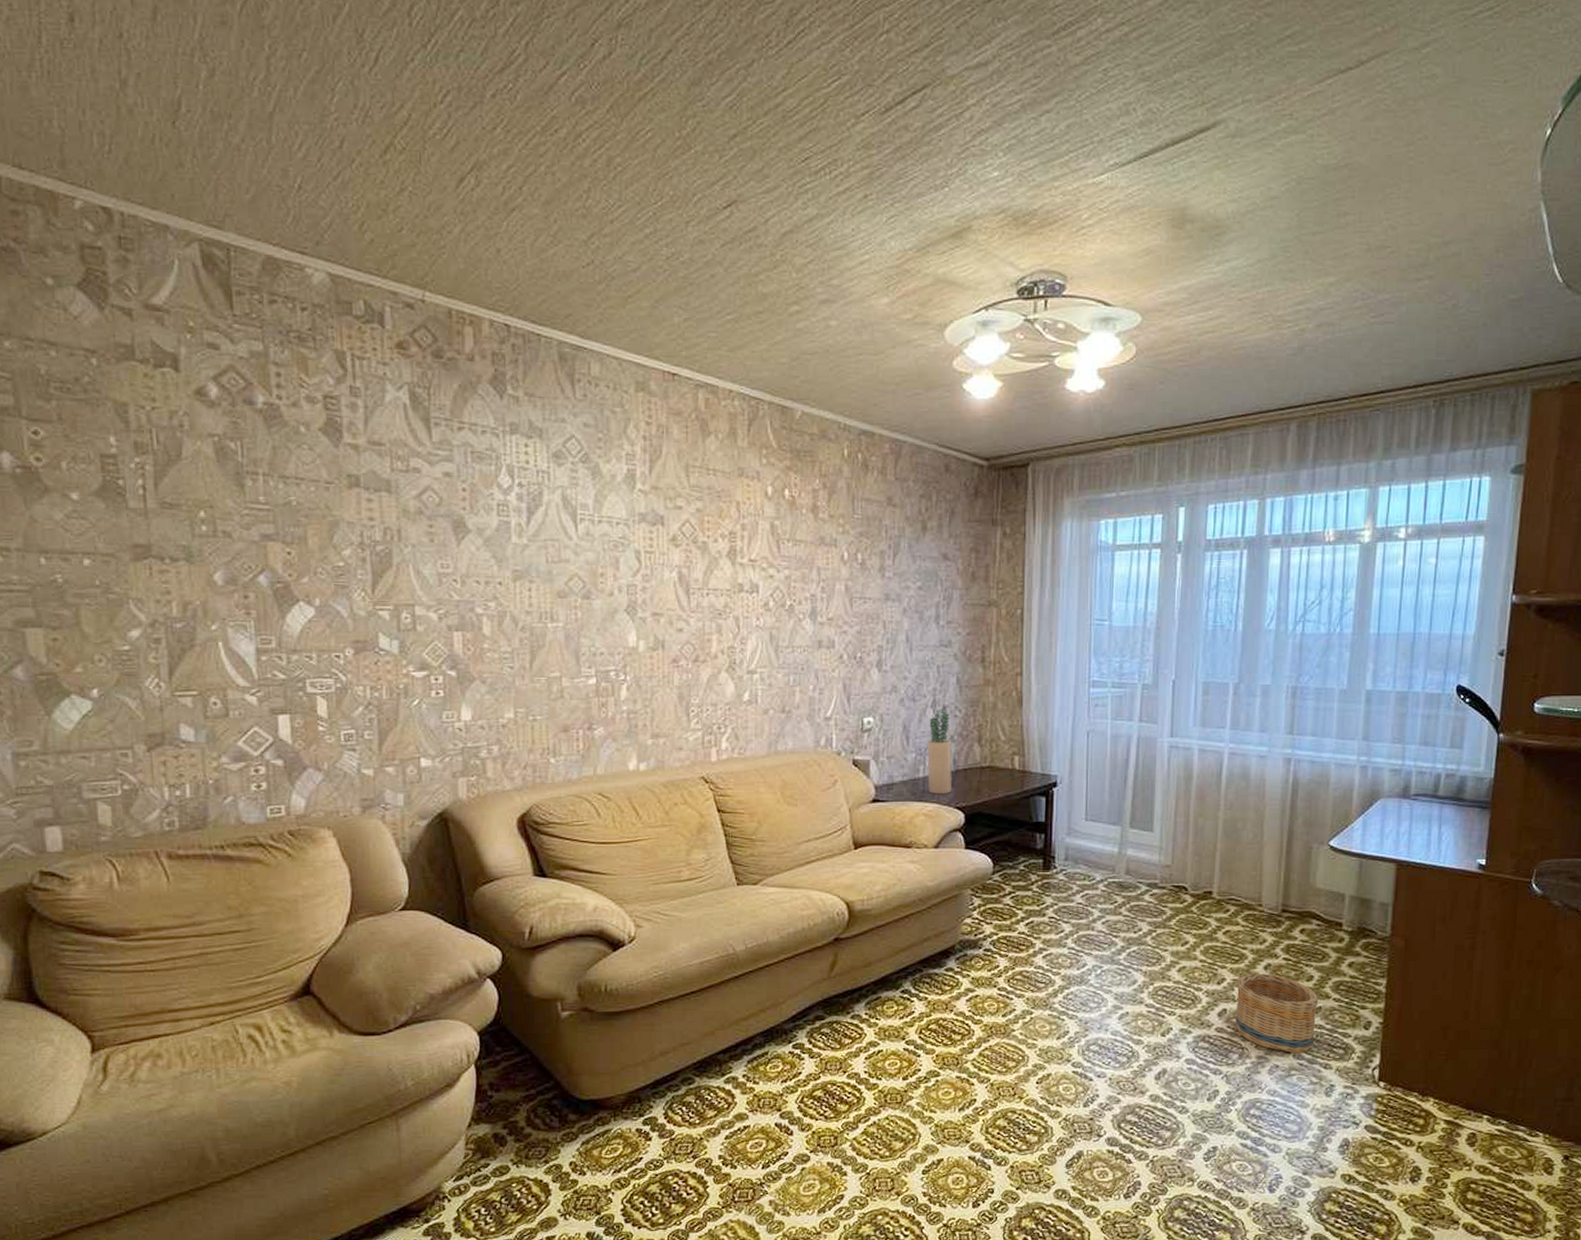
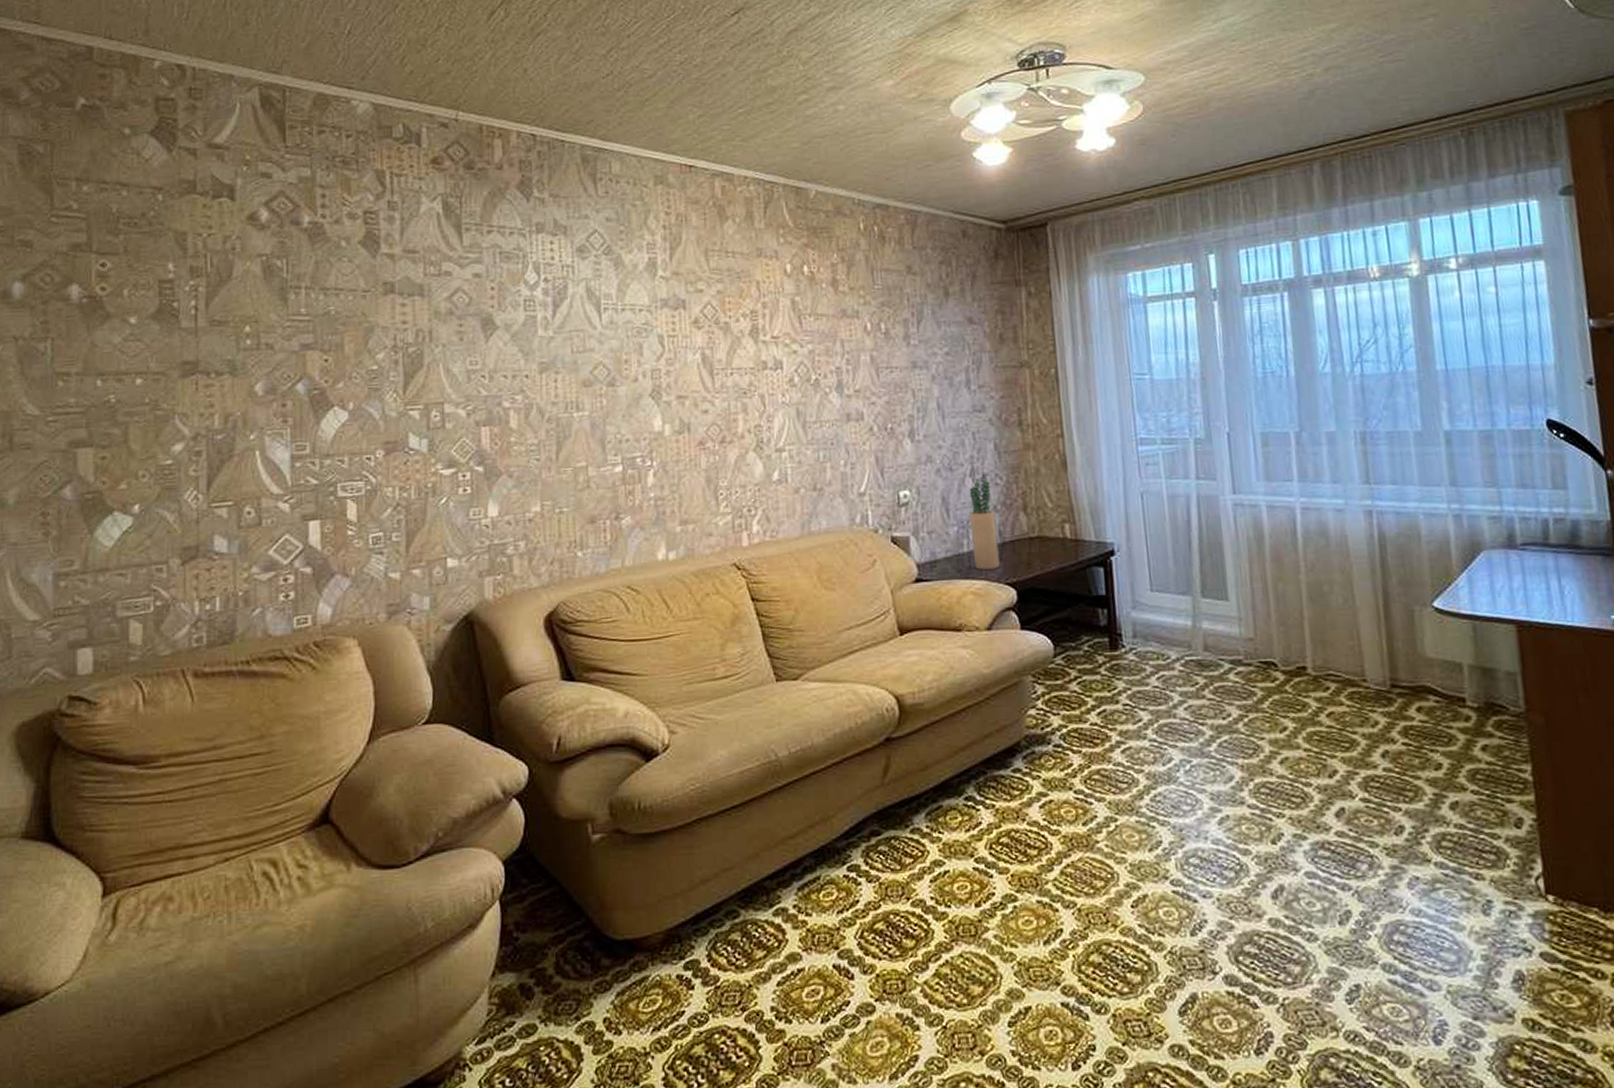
basket: present [1235,973,1319,1054] -> none [1351,762,1457,861]

